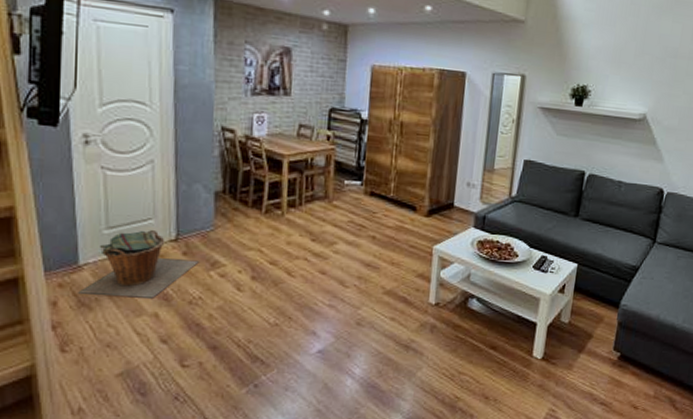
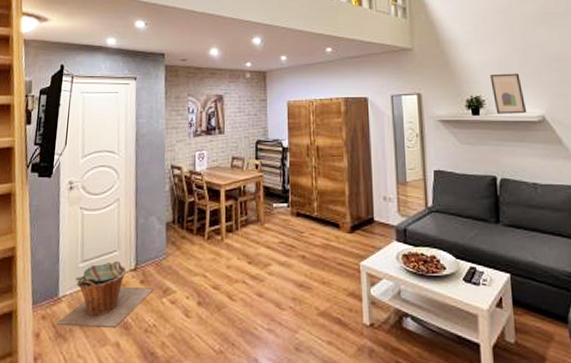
picture frame: none [599,62,632,110] -> present [490,73,527,114]

